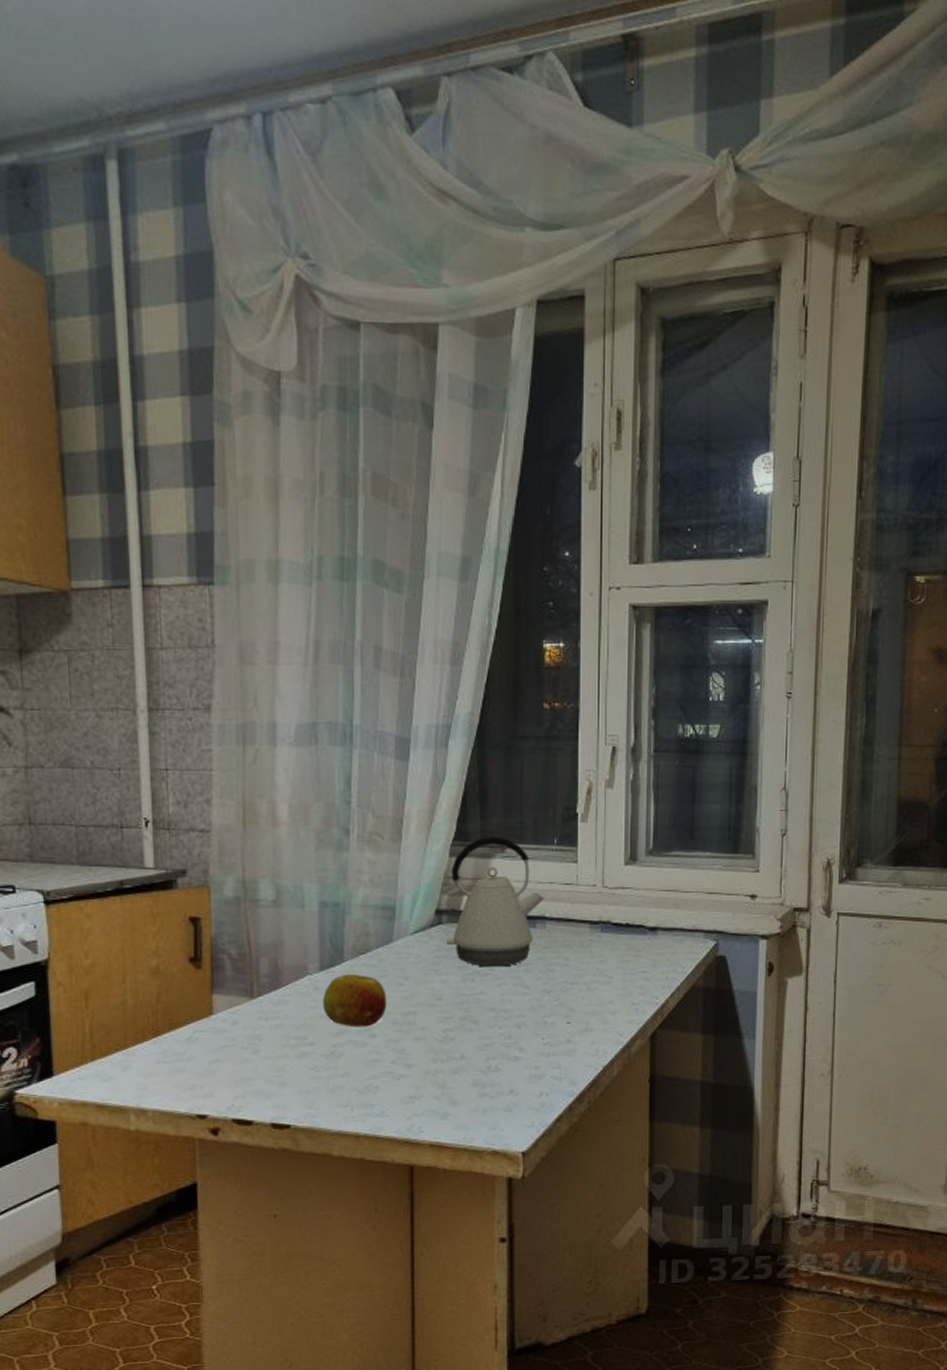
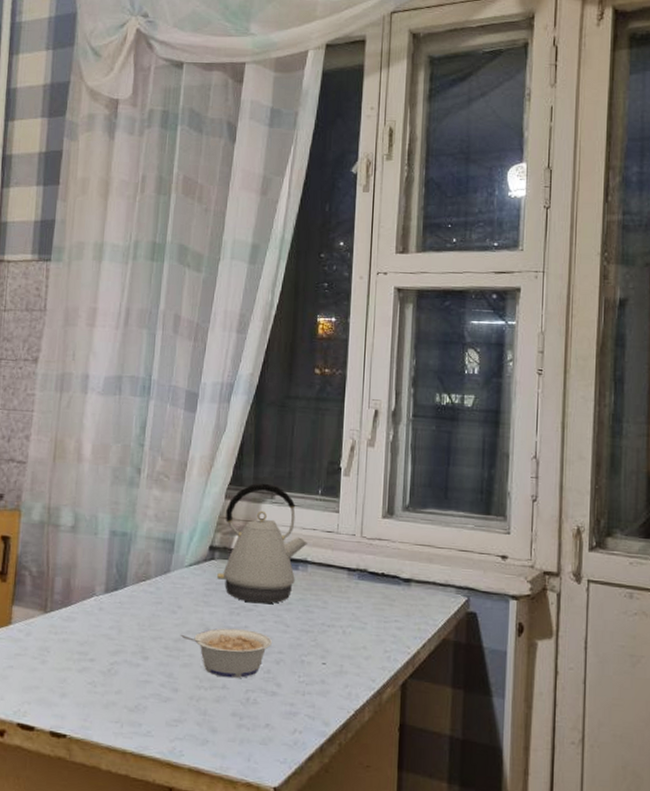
fruit: present [323,974,387,1028] -> none [105,598,161,649]
legume: none [409,995,513,1048] -> present [180,628,273,679]

